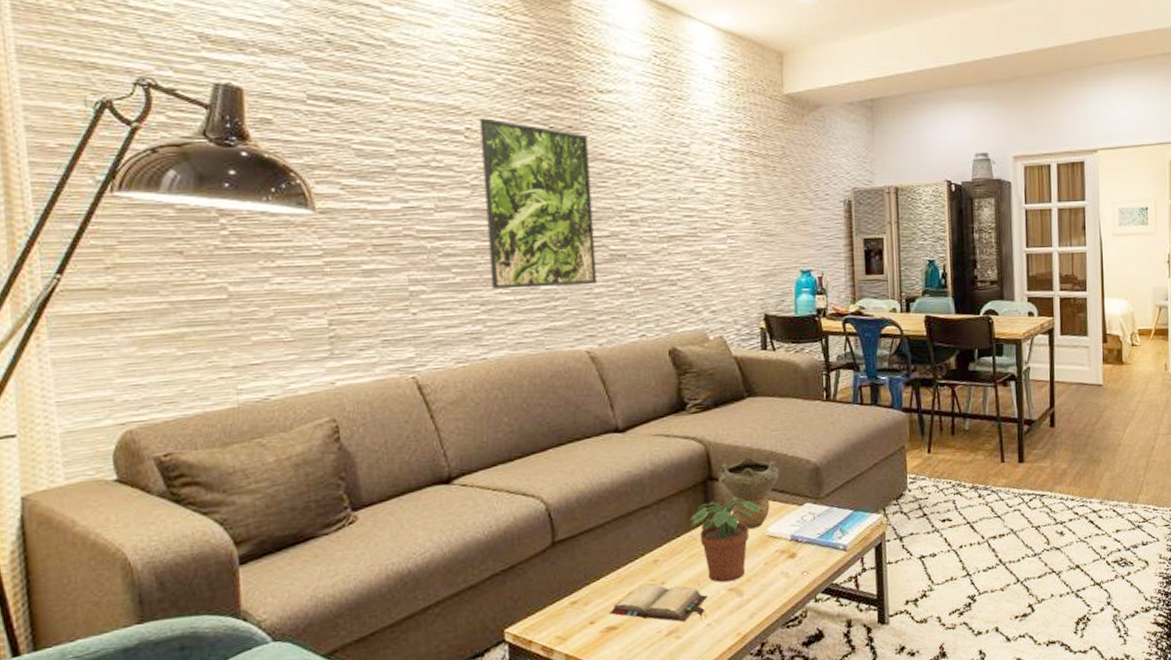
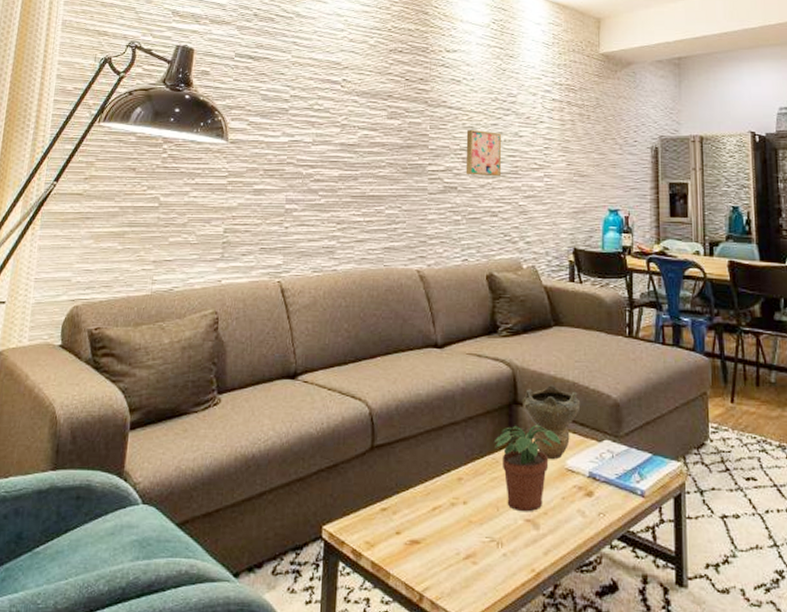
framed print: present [479,118,597,290] -> none [347,72,434,212]
hardback book: present [609,583,708,622] -> none [414,500,505,548]
wall art: none [632,186,678,241] -> present [465,129,502,177]

